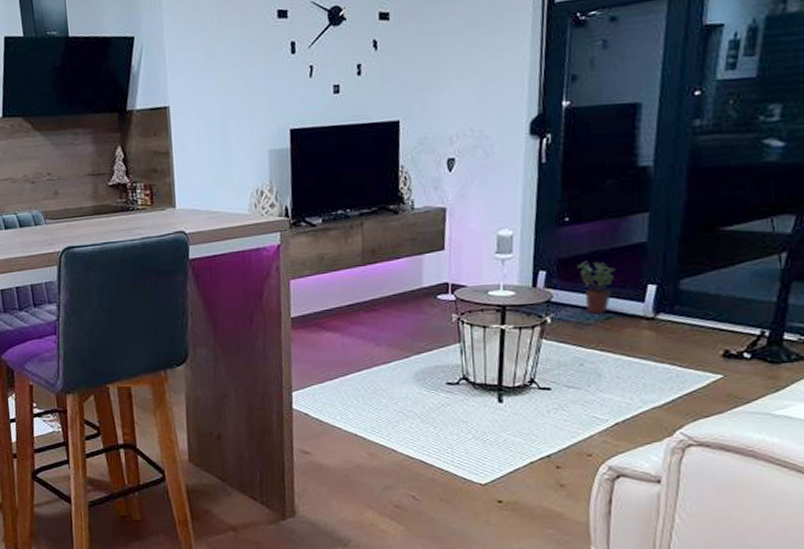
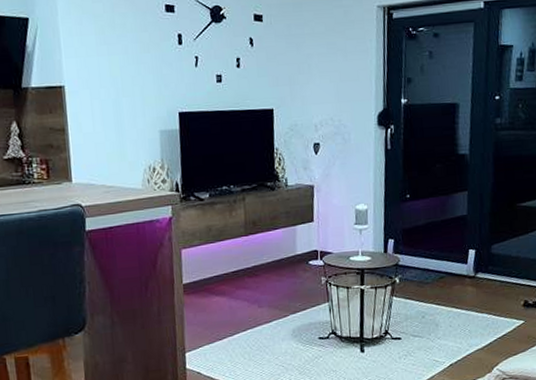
potted plant: present [576,260,615,314] -> none [416,230,445,275]

